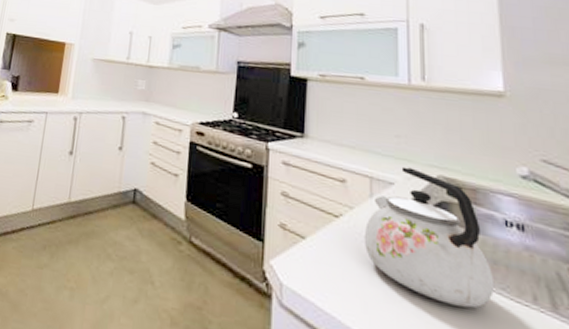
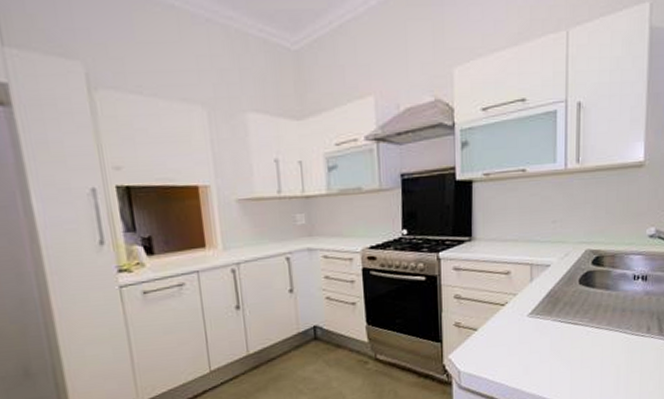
kettle: present [364,166,495,309] -> none [525,248,622,351]

